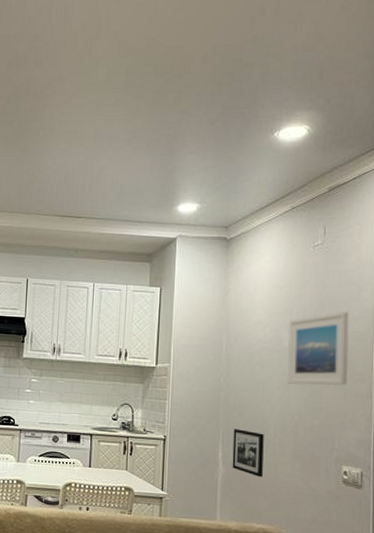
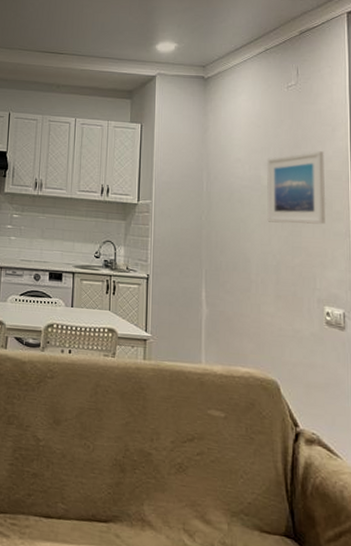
picture frame: present [232,429,264,477] -> none [216,268,247,318]

